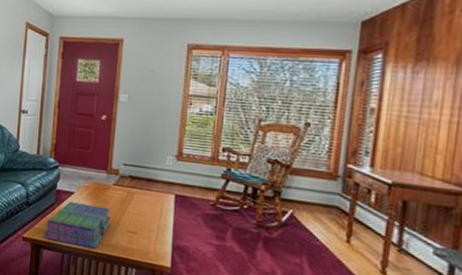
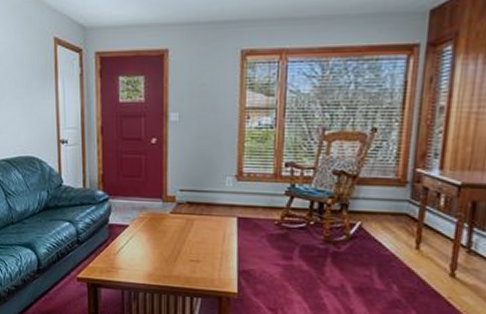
stack of books: present [44,201,111,249] -> none [100,235,171,282]

